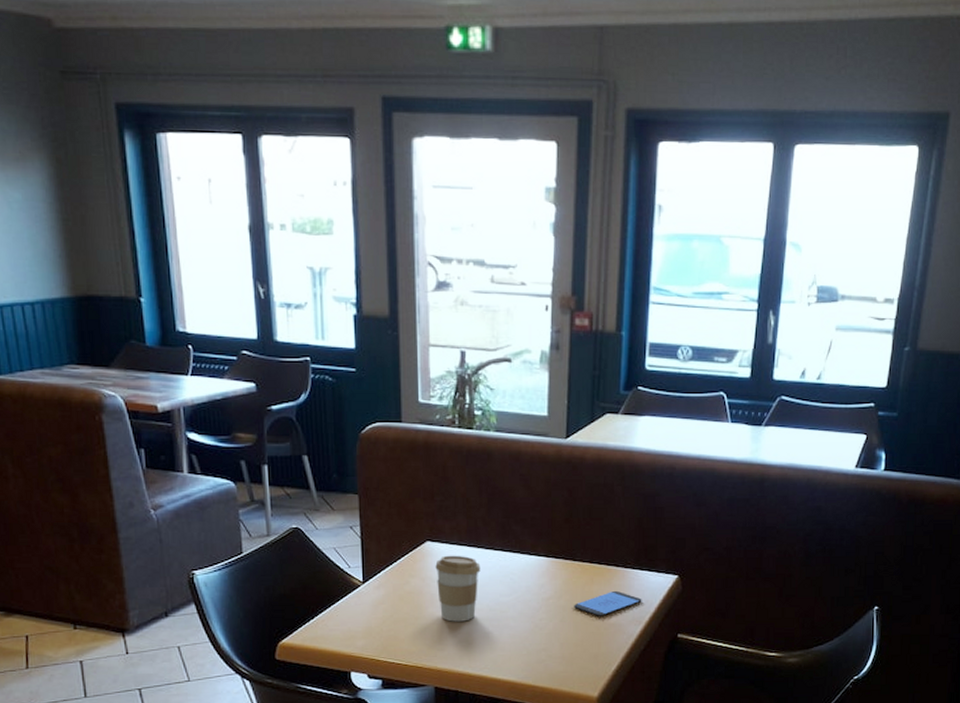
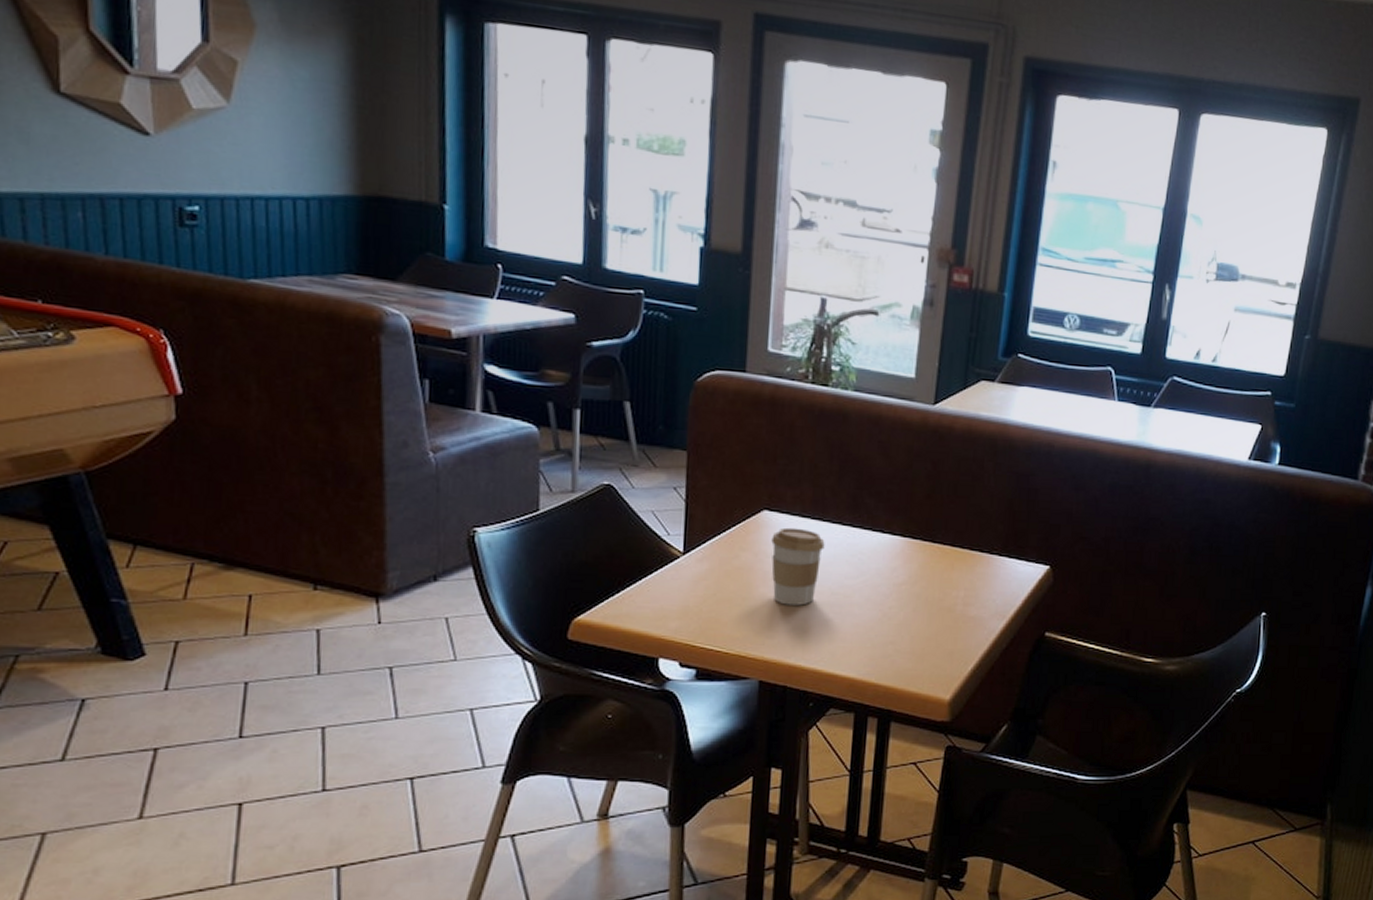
smartphone: present [574,590,642,616] -> none [930,579,1008,608]

